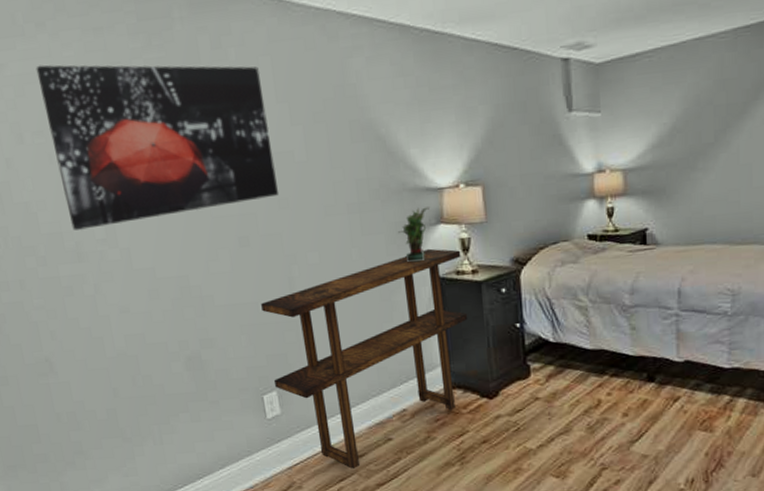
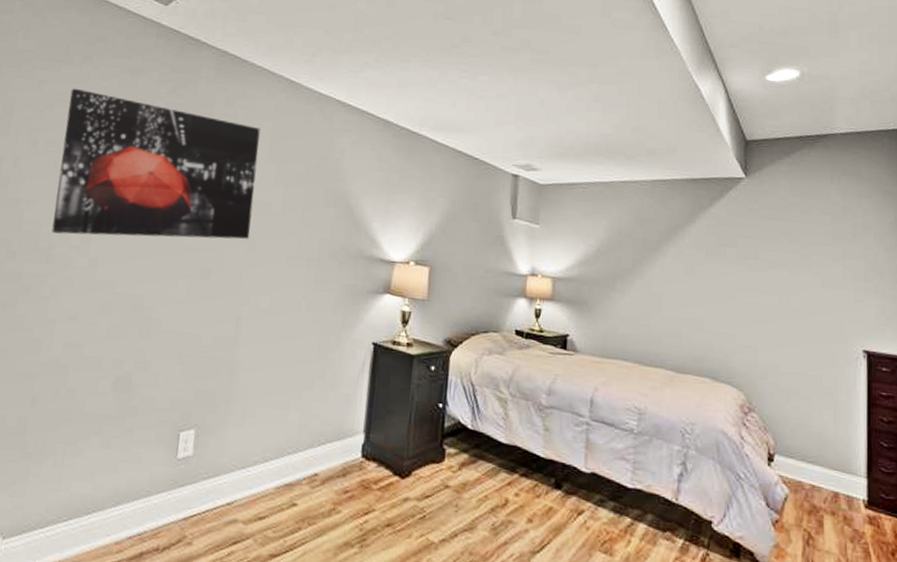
console table: present [261,248,468,470] -> none [195,314,400,533]
potted plant: present [398,207,429,263] -> none [348,275,380,326]

